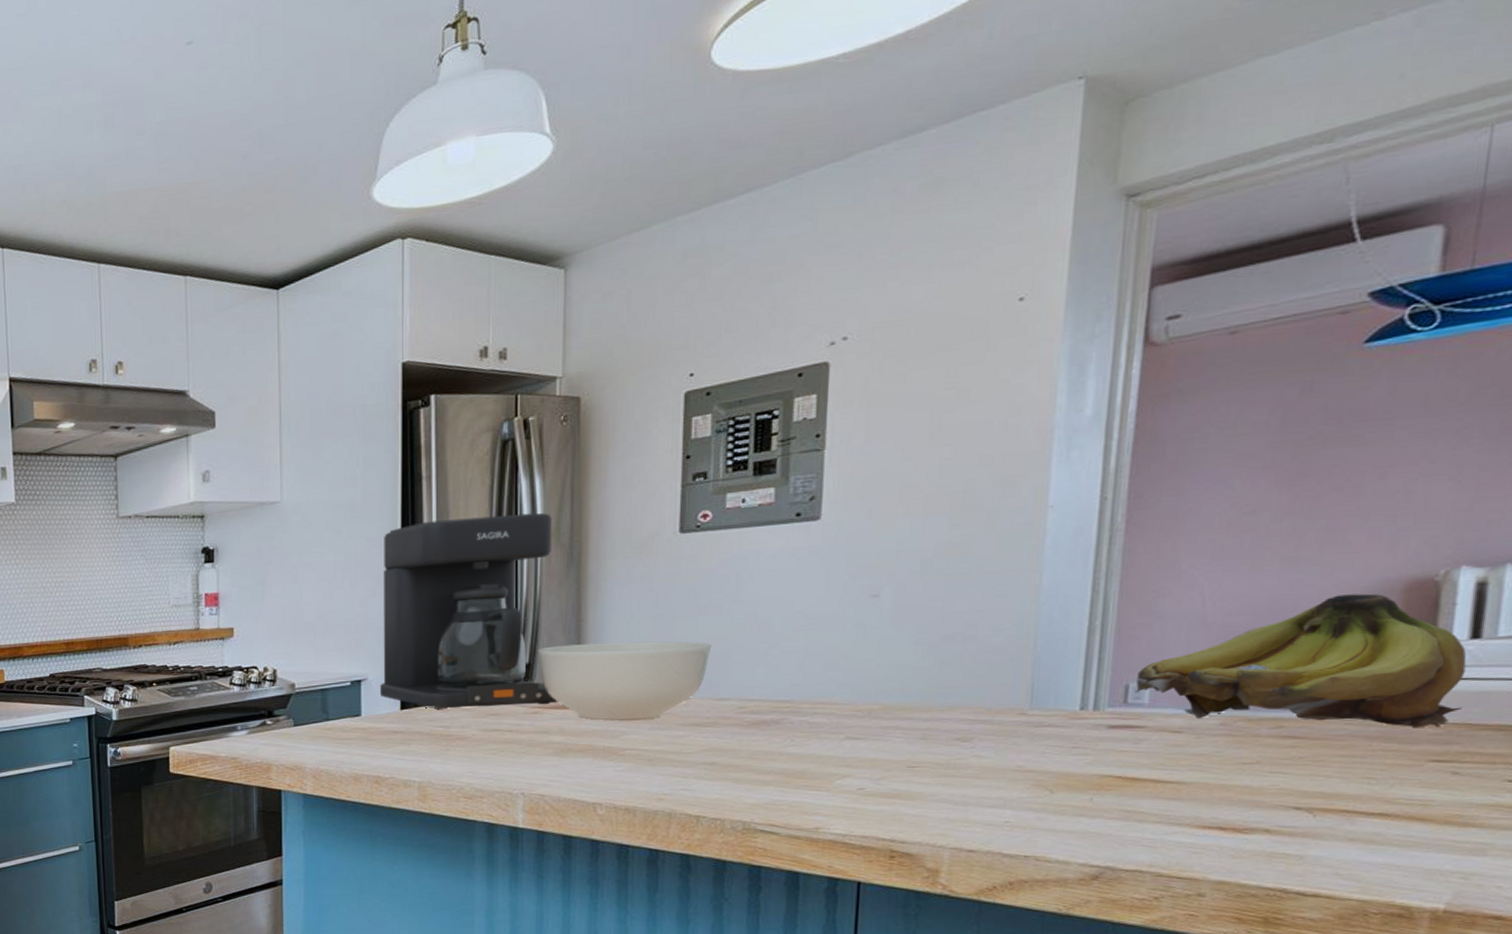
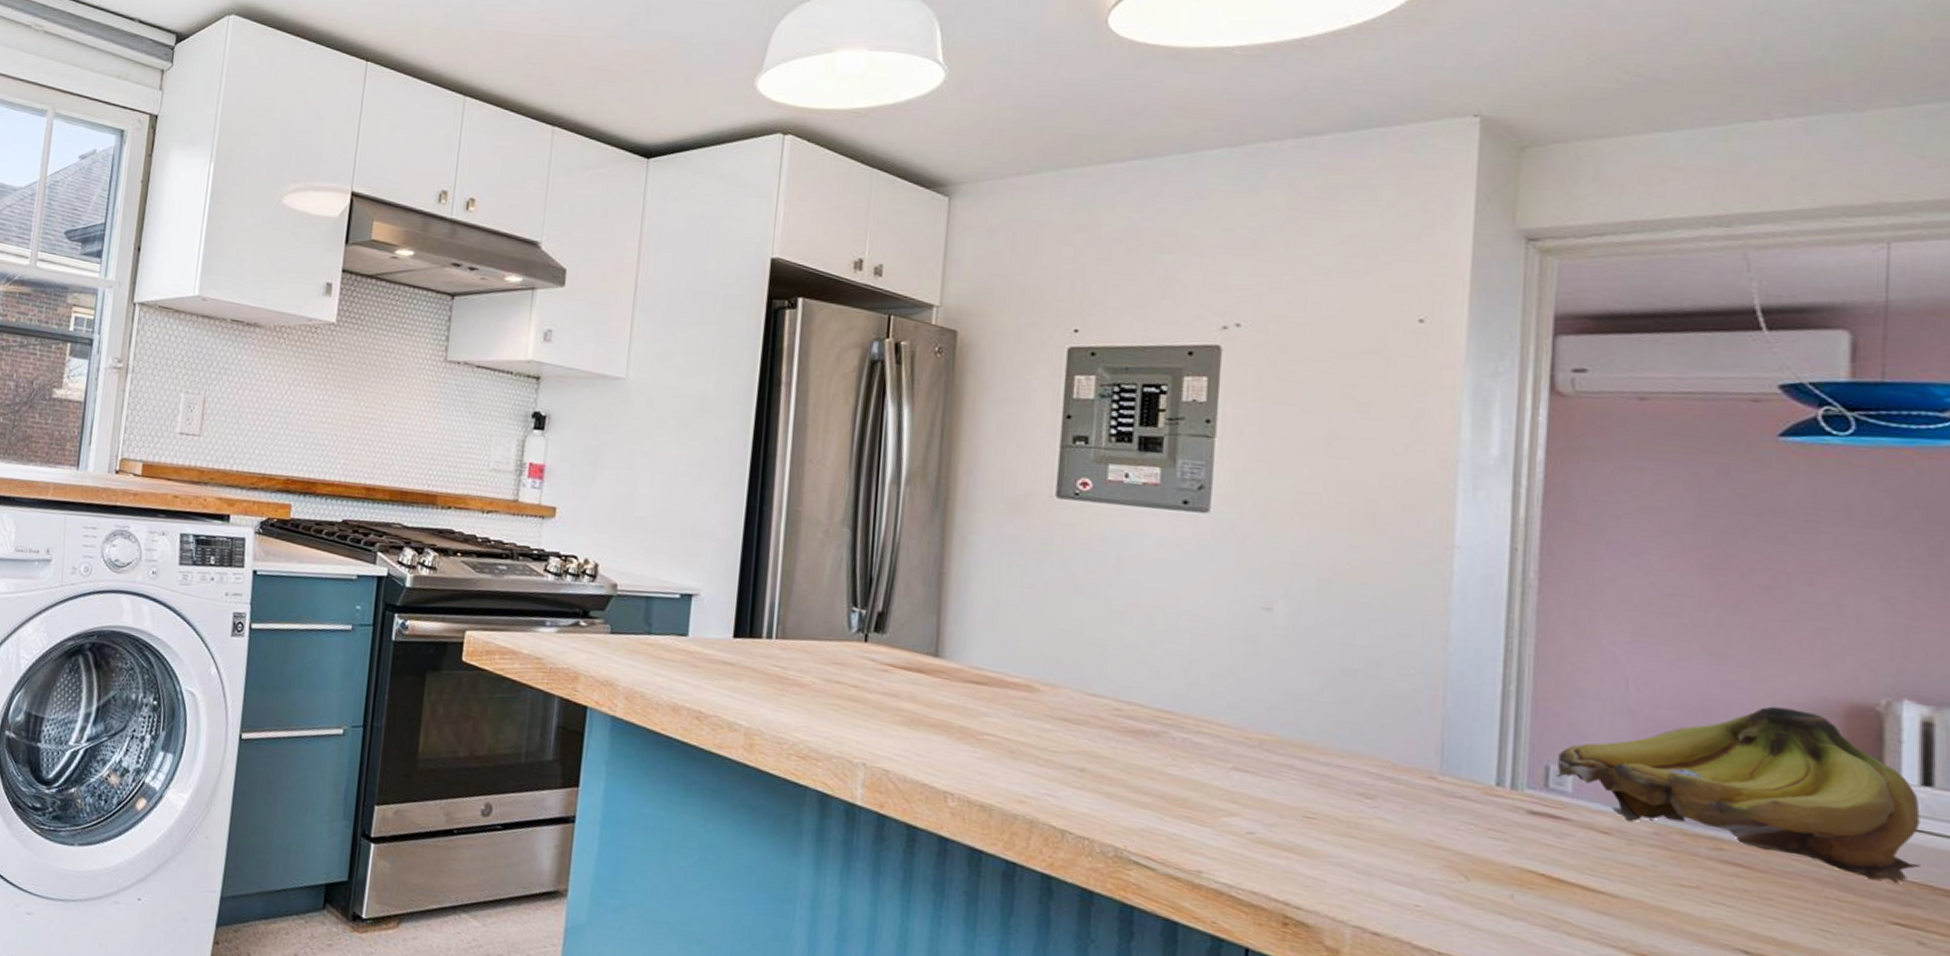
coffee maker: present [379,512,558,709] -> none [711,430,918,664]
bowl: present [537,641,712,721] -> none [892,596,1087,704]

